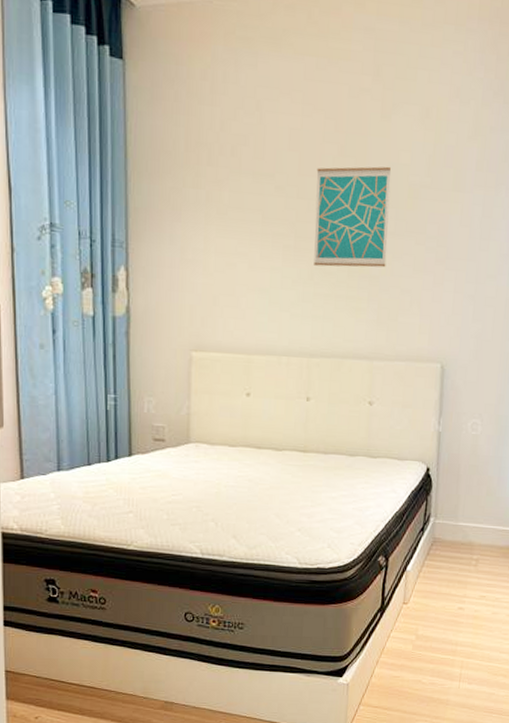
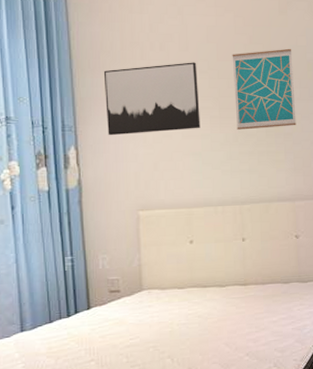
wall art: none [162,174,274,260] -> present [103,62,201,136]

